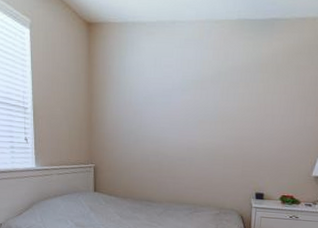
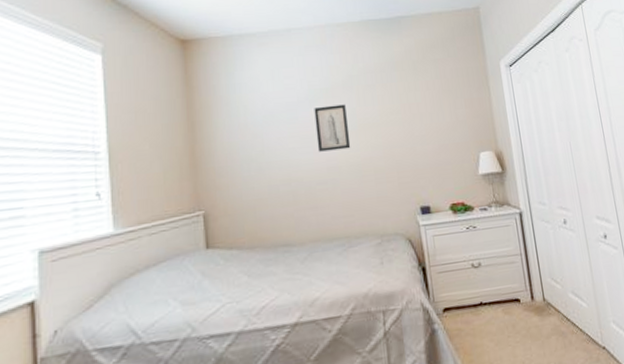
wall art: none [182,96,211,136] -> present [314,104,351,152]

